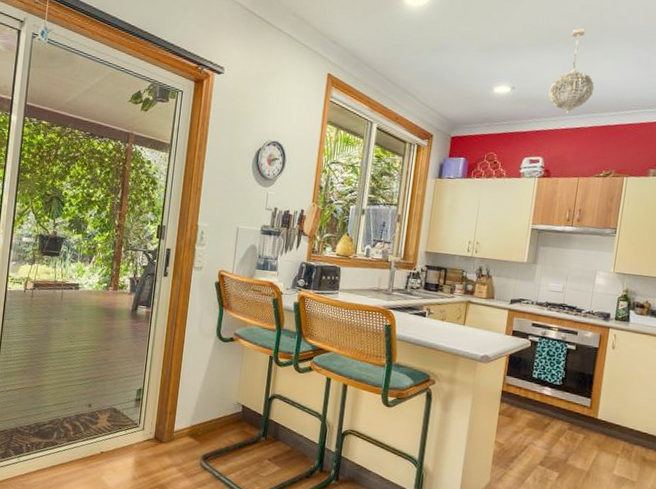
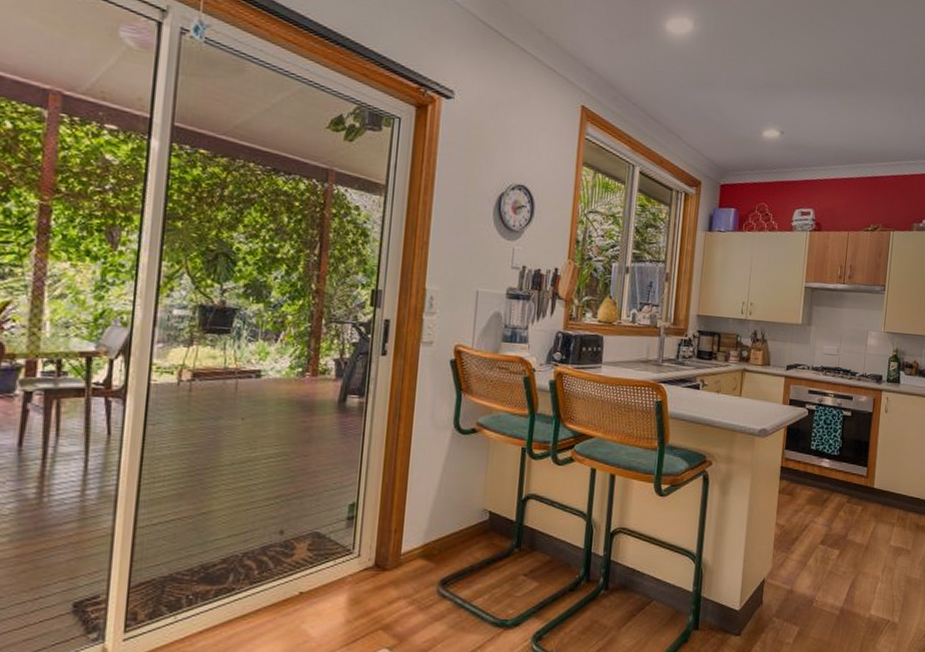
pendant light: present [548,28,595,115] -> none [817,71,861,164]

